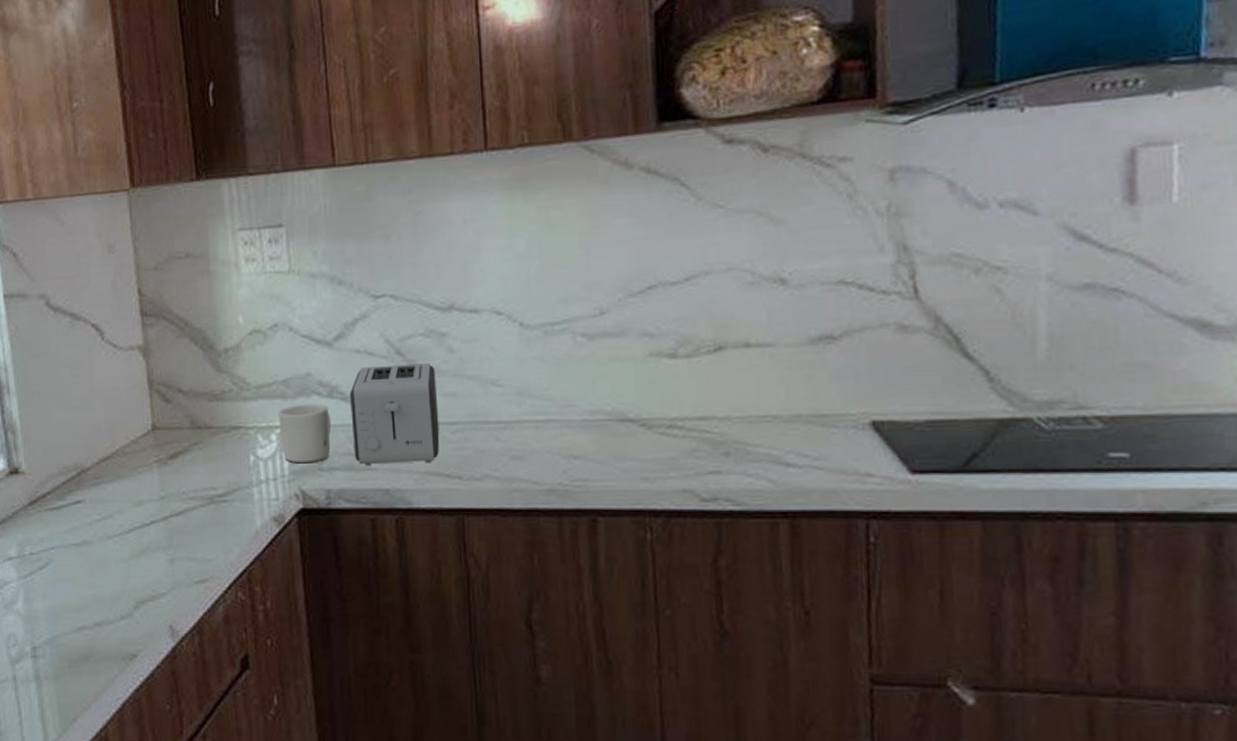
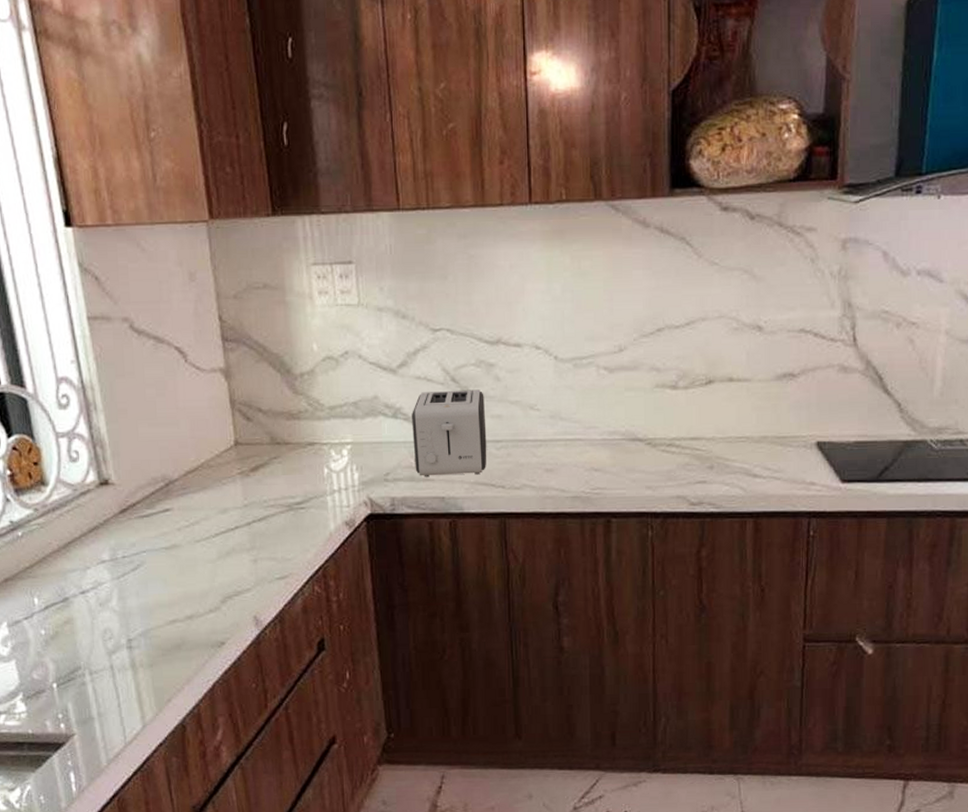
mug: present [278,403,332,464] -> none [349,423,396,476]

